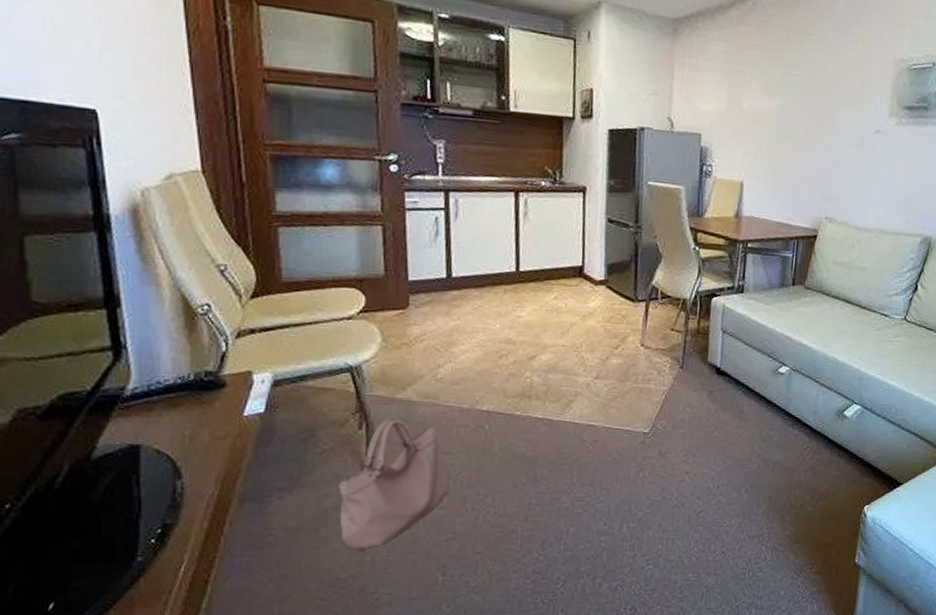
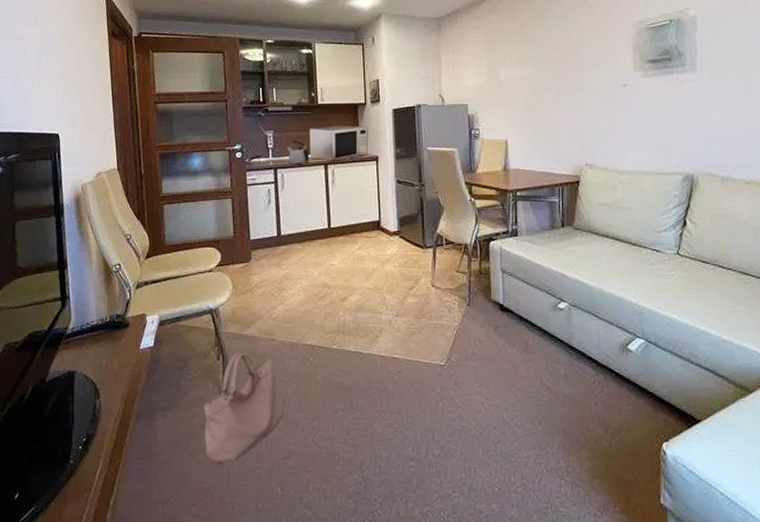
kettle: none [463,156,495,188] -> present [287,140,309,165]
microwave: none [495,141,575,189] -> present [309,124,368,161]

